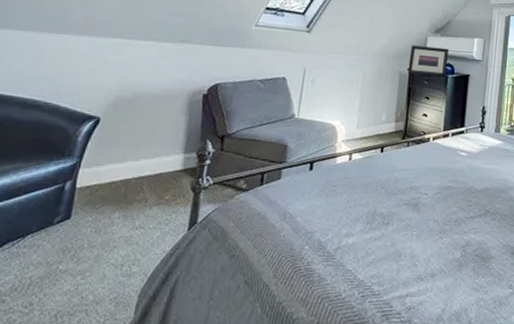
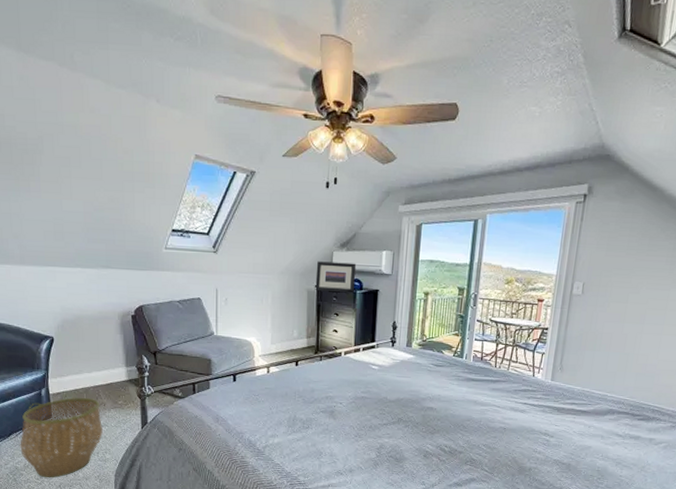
basket: none [11,191,140,303] -> present [20,397,103,478]

